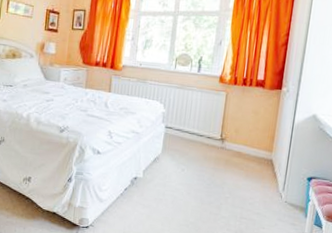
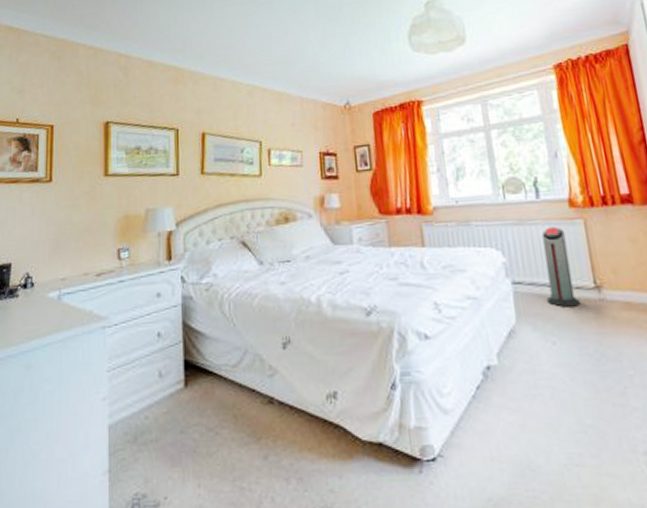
air purifier: none [186,93,211,150] -> present [541,226,580,307]

